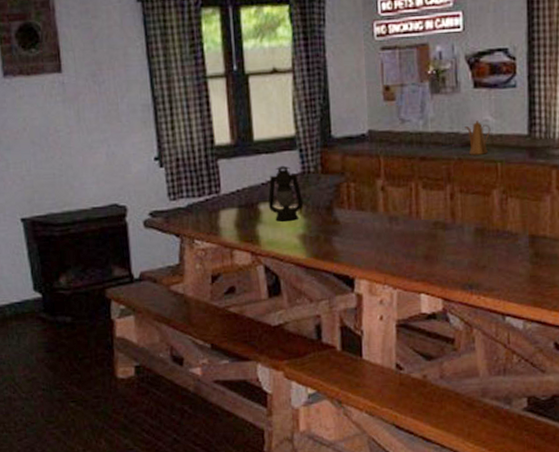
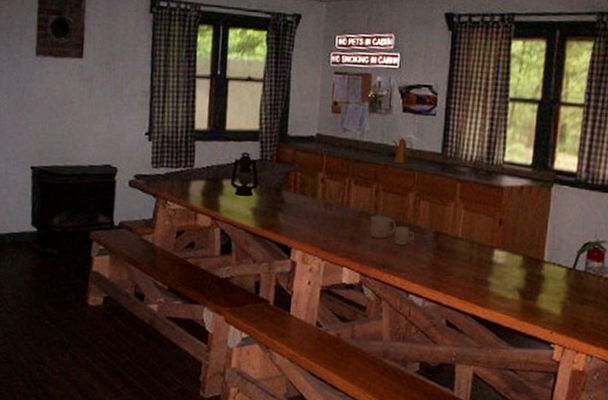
mug: none [448,224,481,253] -> present [369,215,396,239]
mug: none [479,234,505,258] -> present [394,226,415,246]

